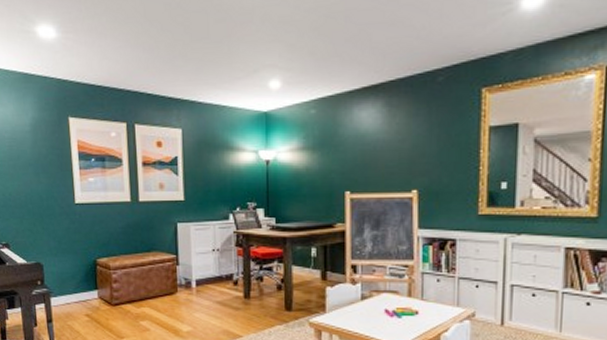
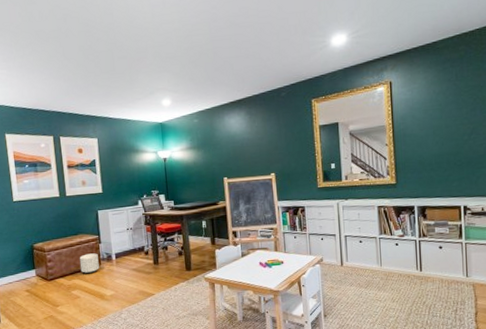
planter: none [151,277,175,302] -> present [79,253,99,274]

